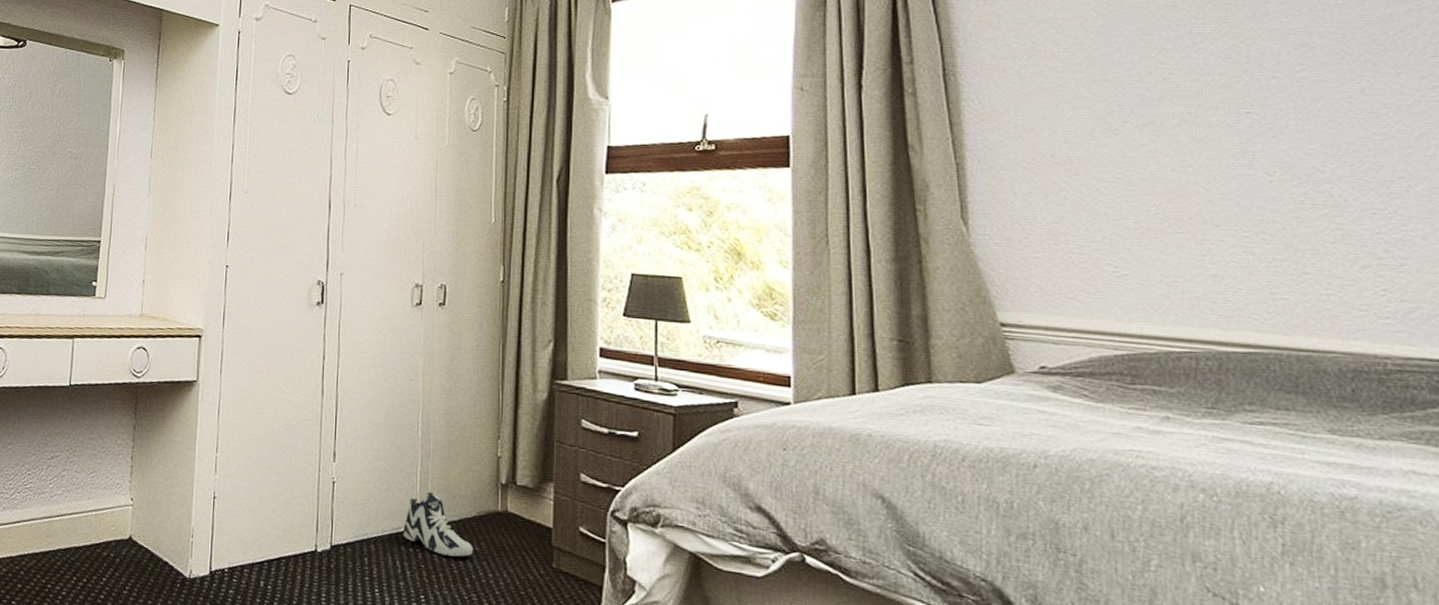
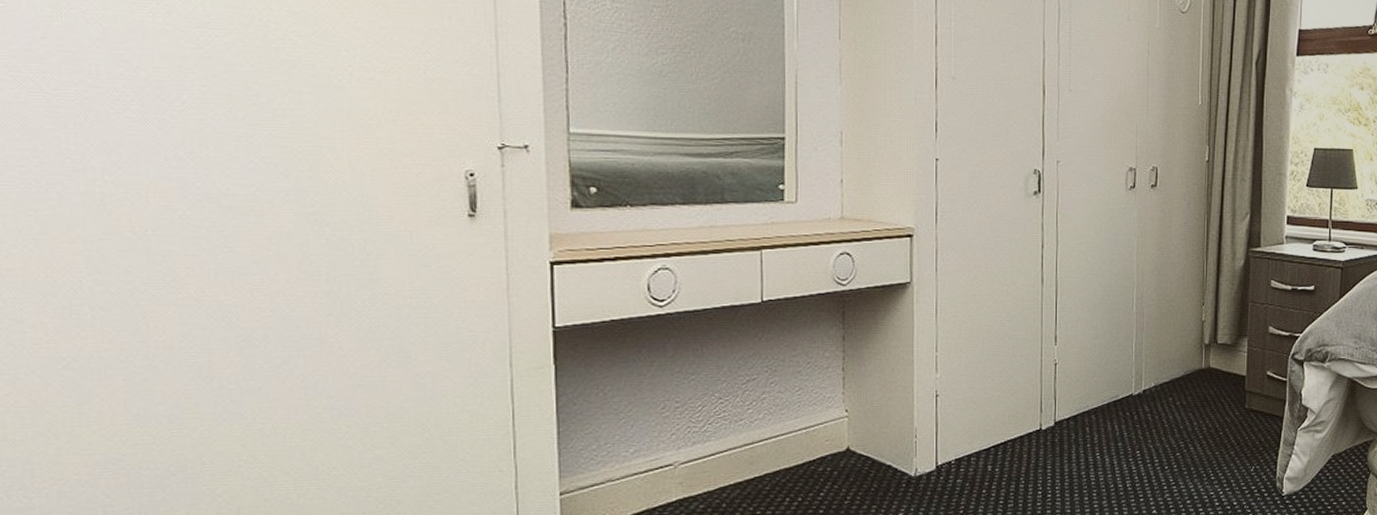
sneaker: present [403,492,474,557] -> none [1120,360,1182,414]

